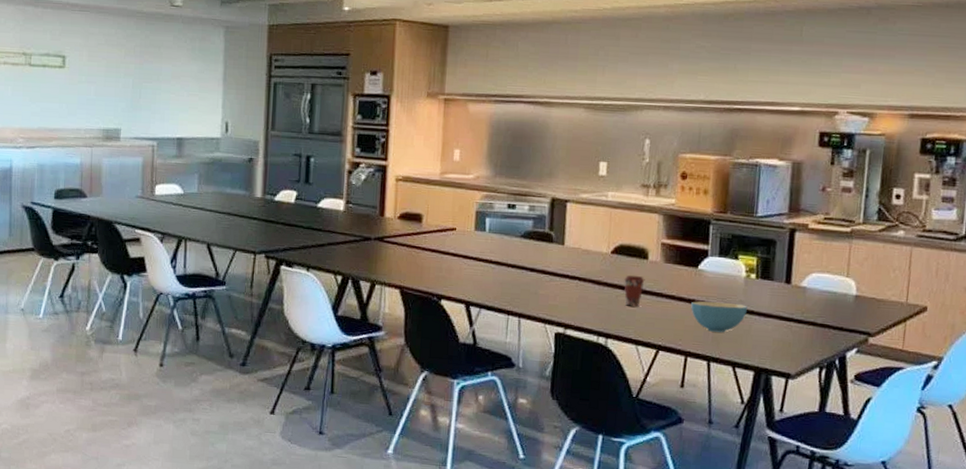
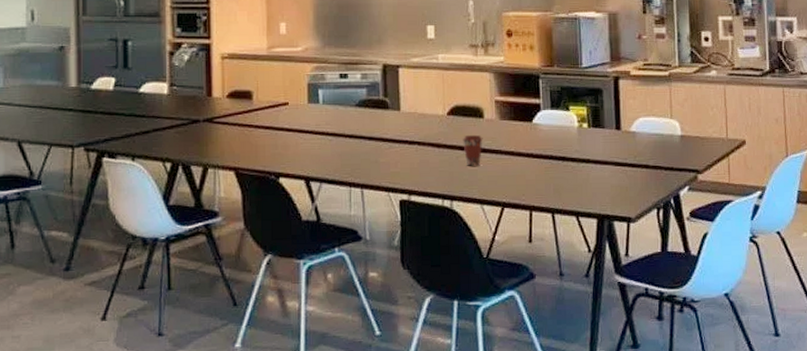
cereal bowl: present [691,301,747,333] -> none [530,153,583,184]

